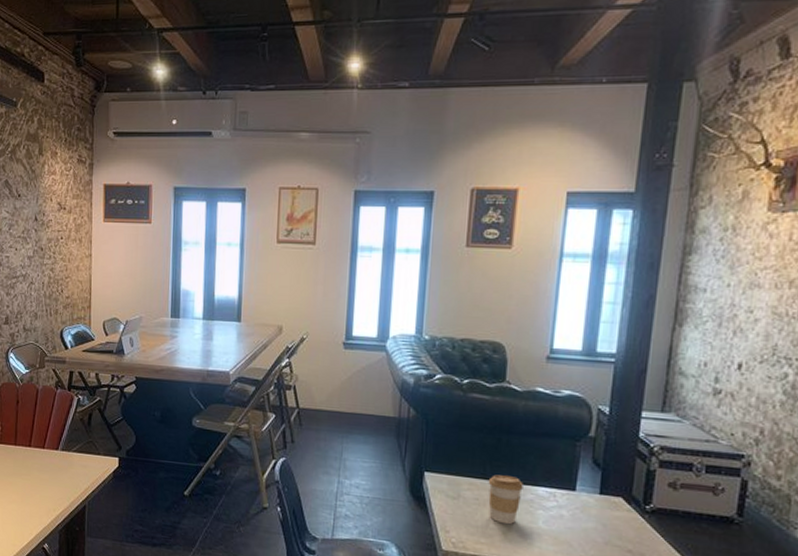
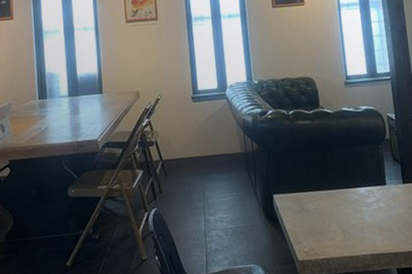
coffee cup: present [488,475,523,525] -> none [322,183,350,226]

